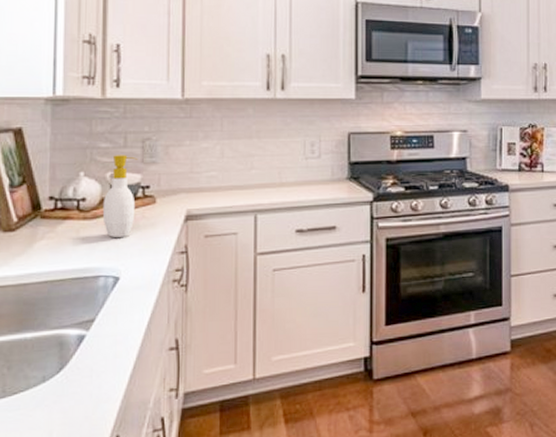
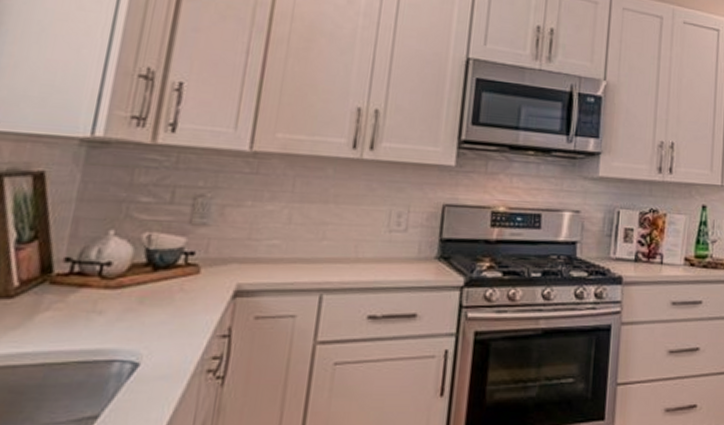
soap bottle: present [102,155,138,239] -> none [129,212,185,314]

